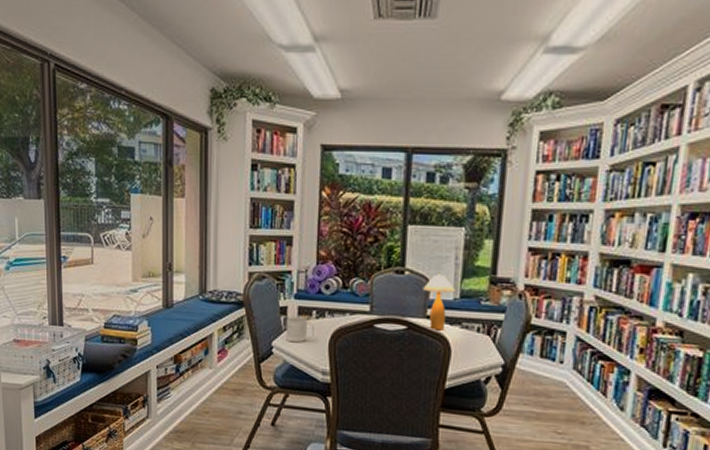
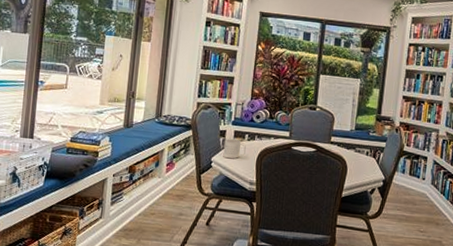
table lamp: present [422,272,455,331] -> none [328,110,352,153]

